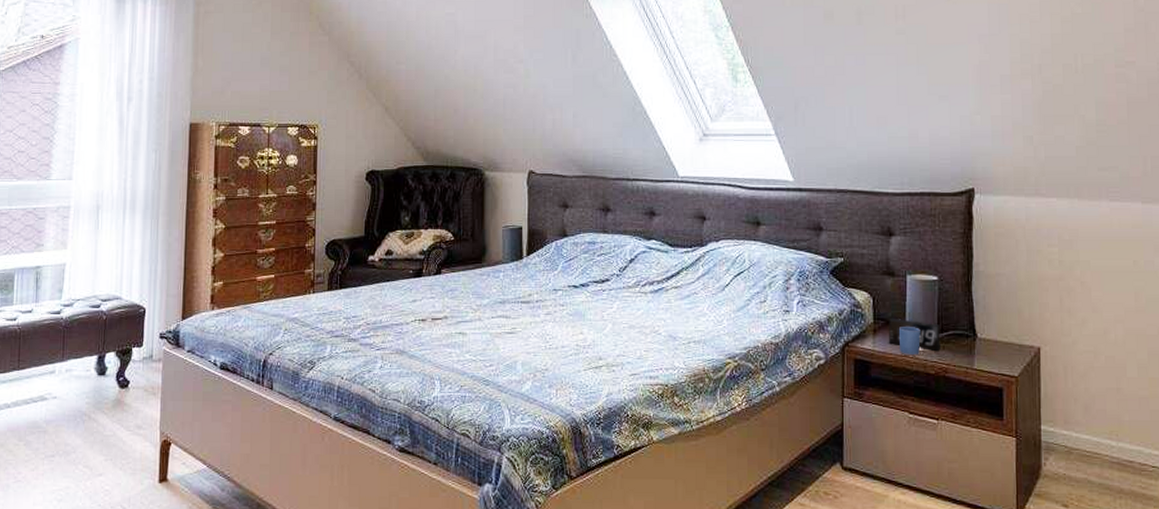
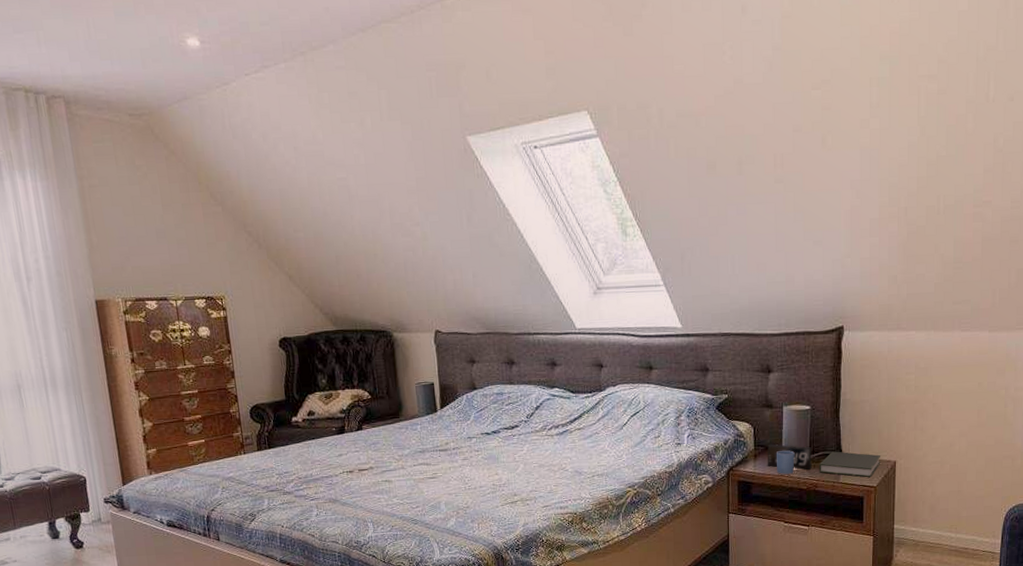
book: none [949,331,1022,366] -> present [819,451,881,478]

